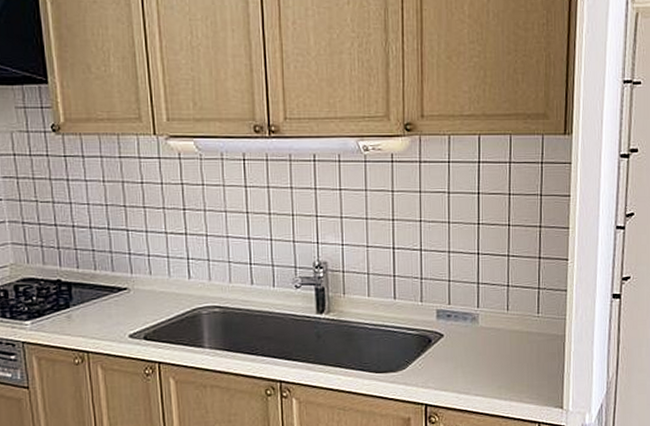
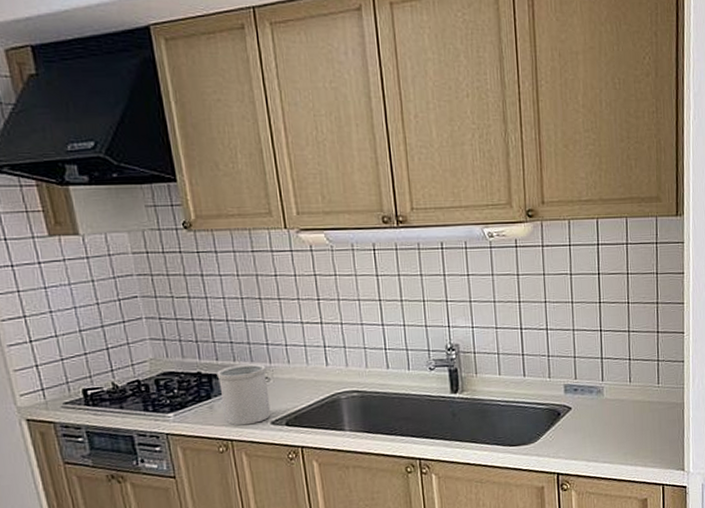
utensil holder: none [77,273,130,337] -> present [217,363,271,426]

